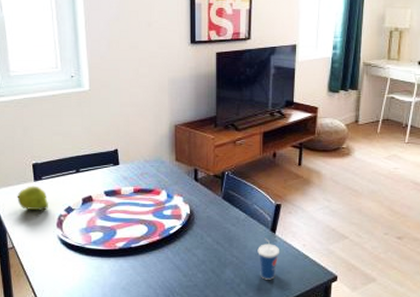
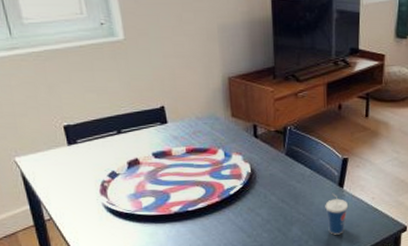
fruit: present [17,186,48,216] -> none [49,150,88,183]

